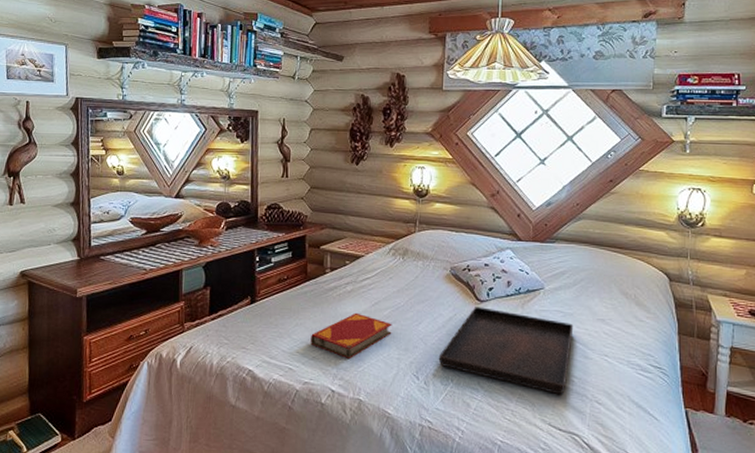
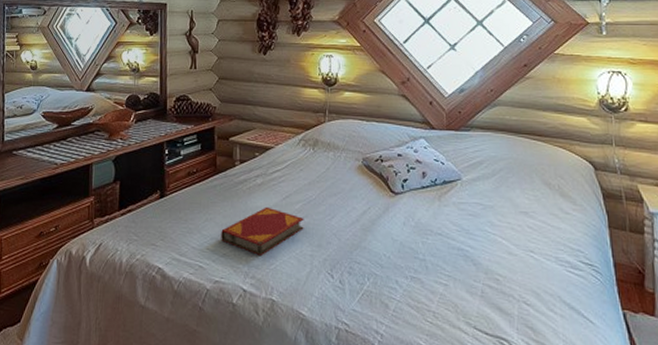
serving tray: present [438,307,574,395] -> none [353,200,495,295]

